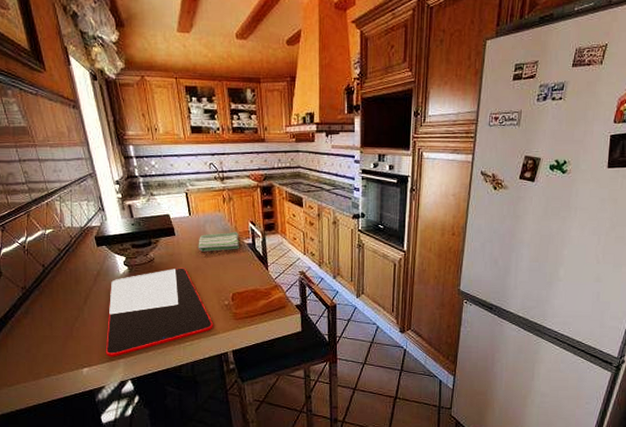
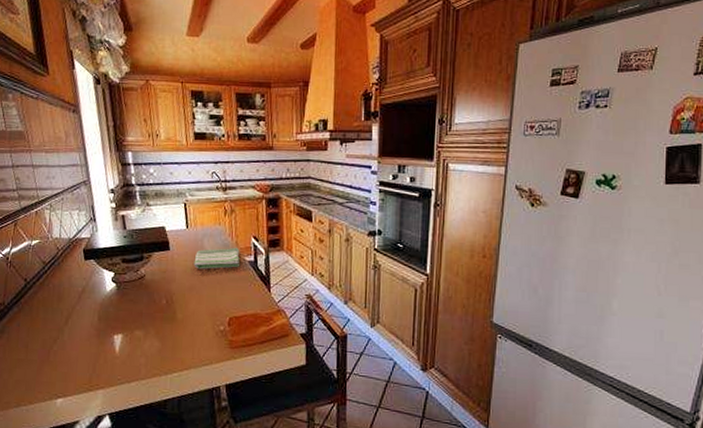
cutting board: present [105,268,214,357] -> none [83,286,207,387]

